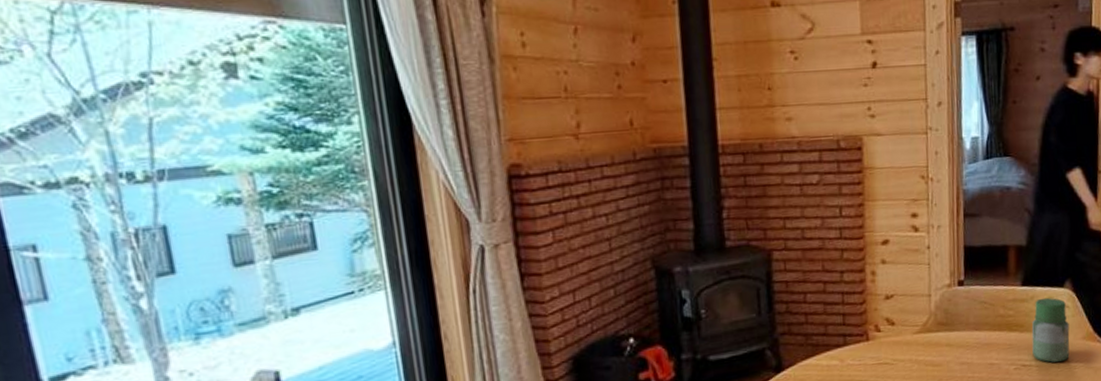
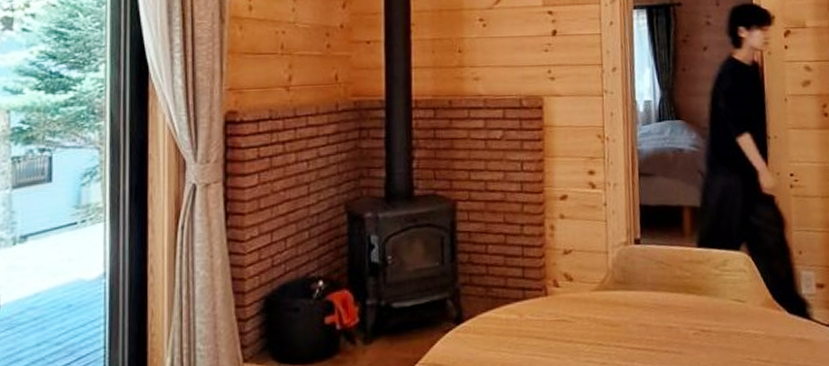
jar: present [1031,297,1070,363] -> none [709,260,750,329]

